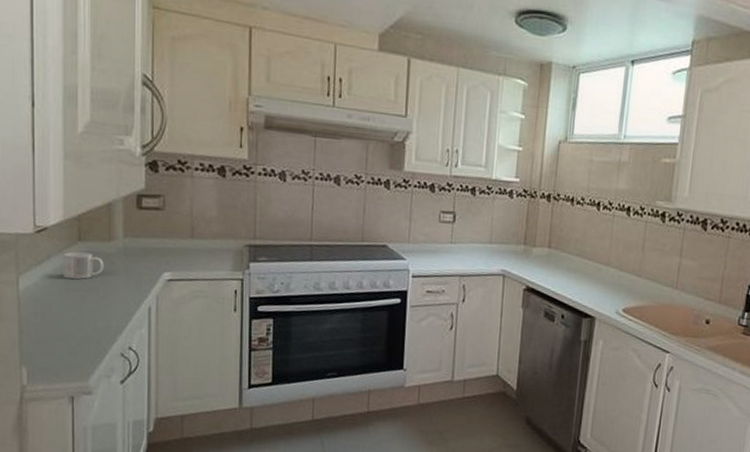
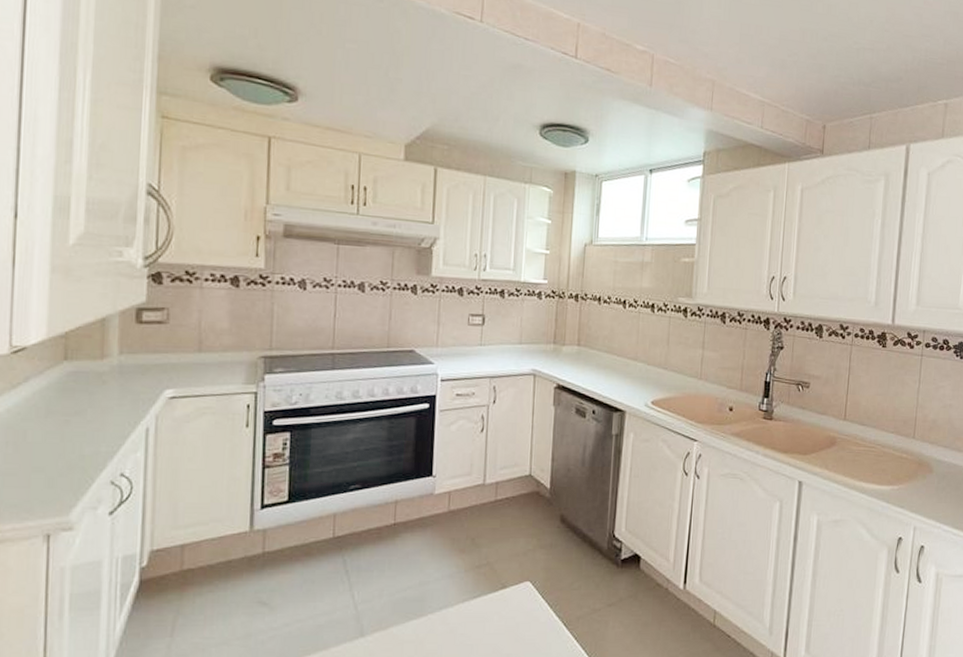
mug: present [63,252,104,280] -> none [43,372,94,403]

